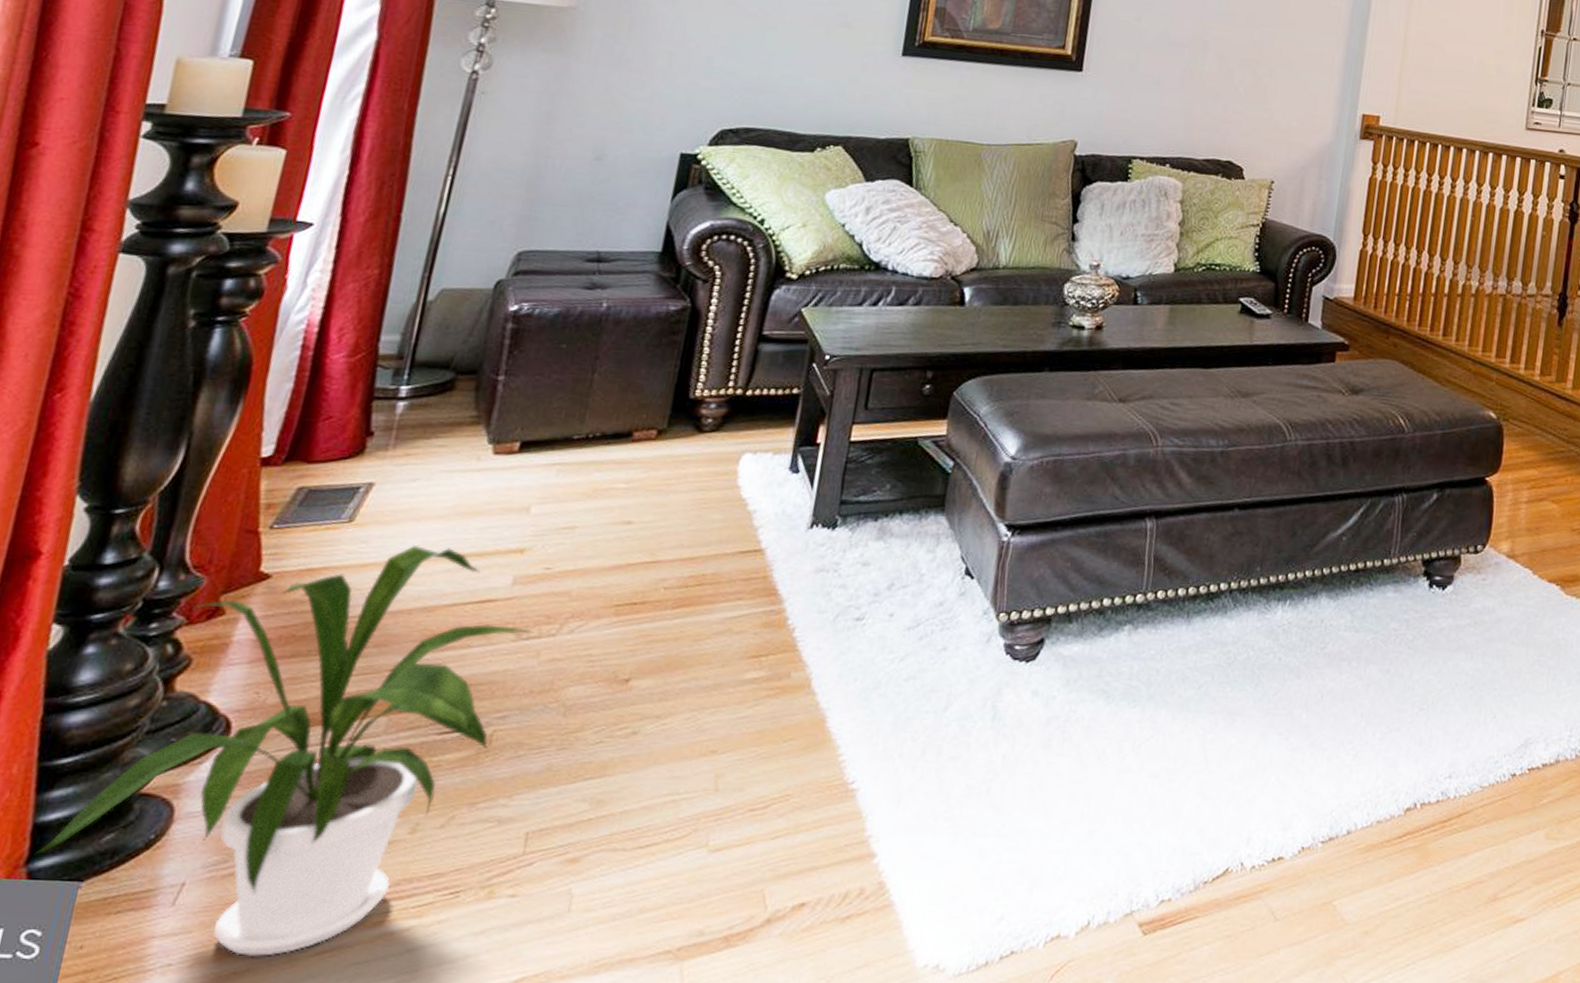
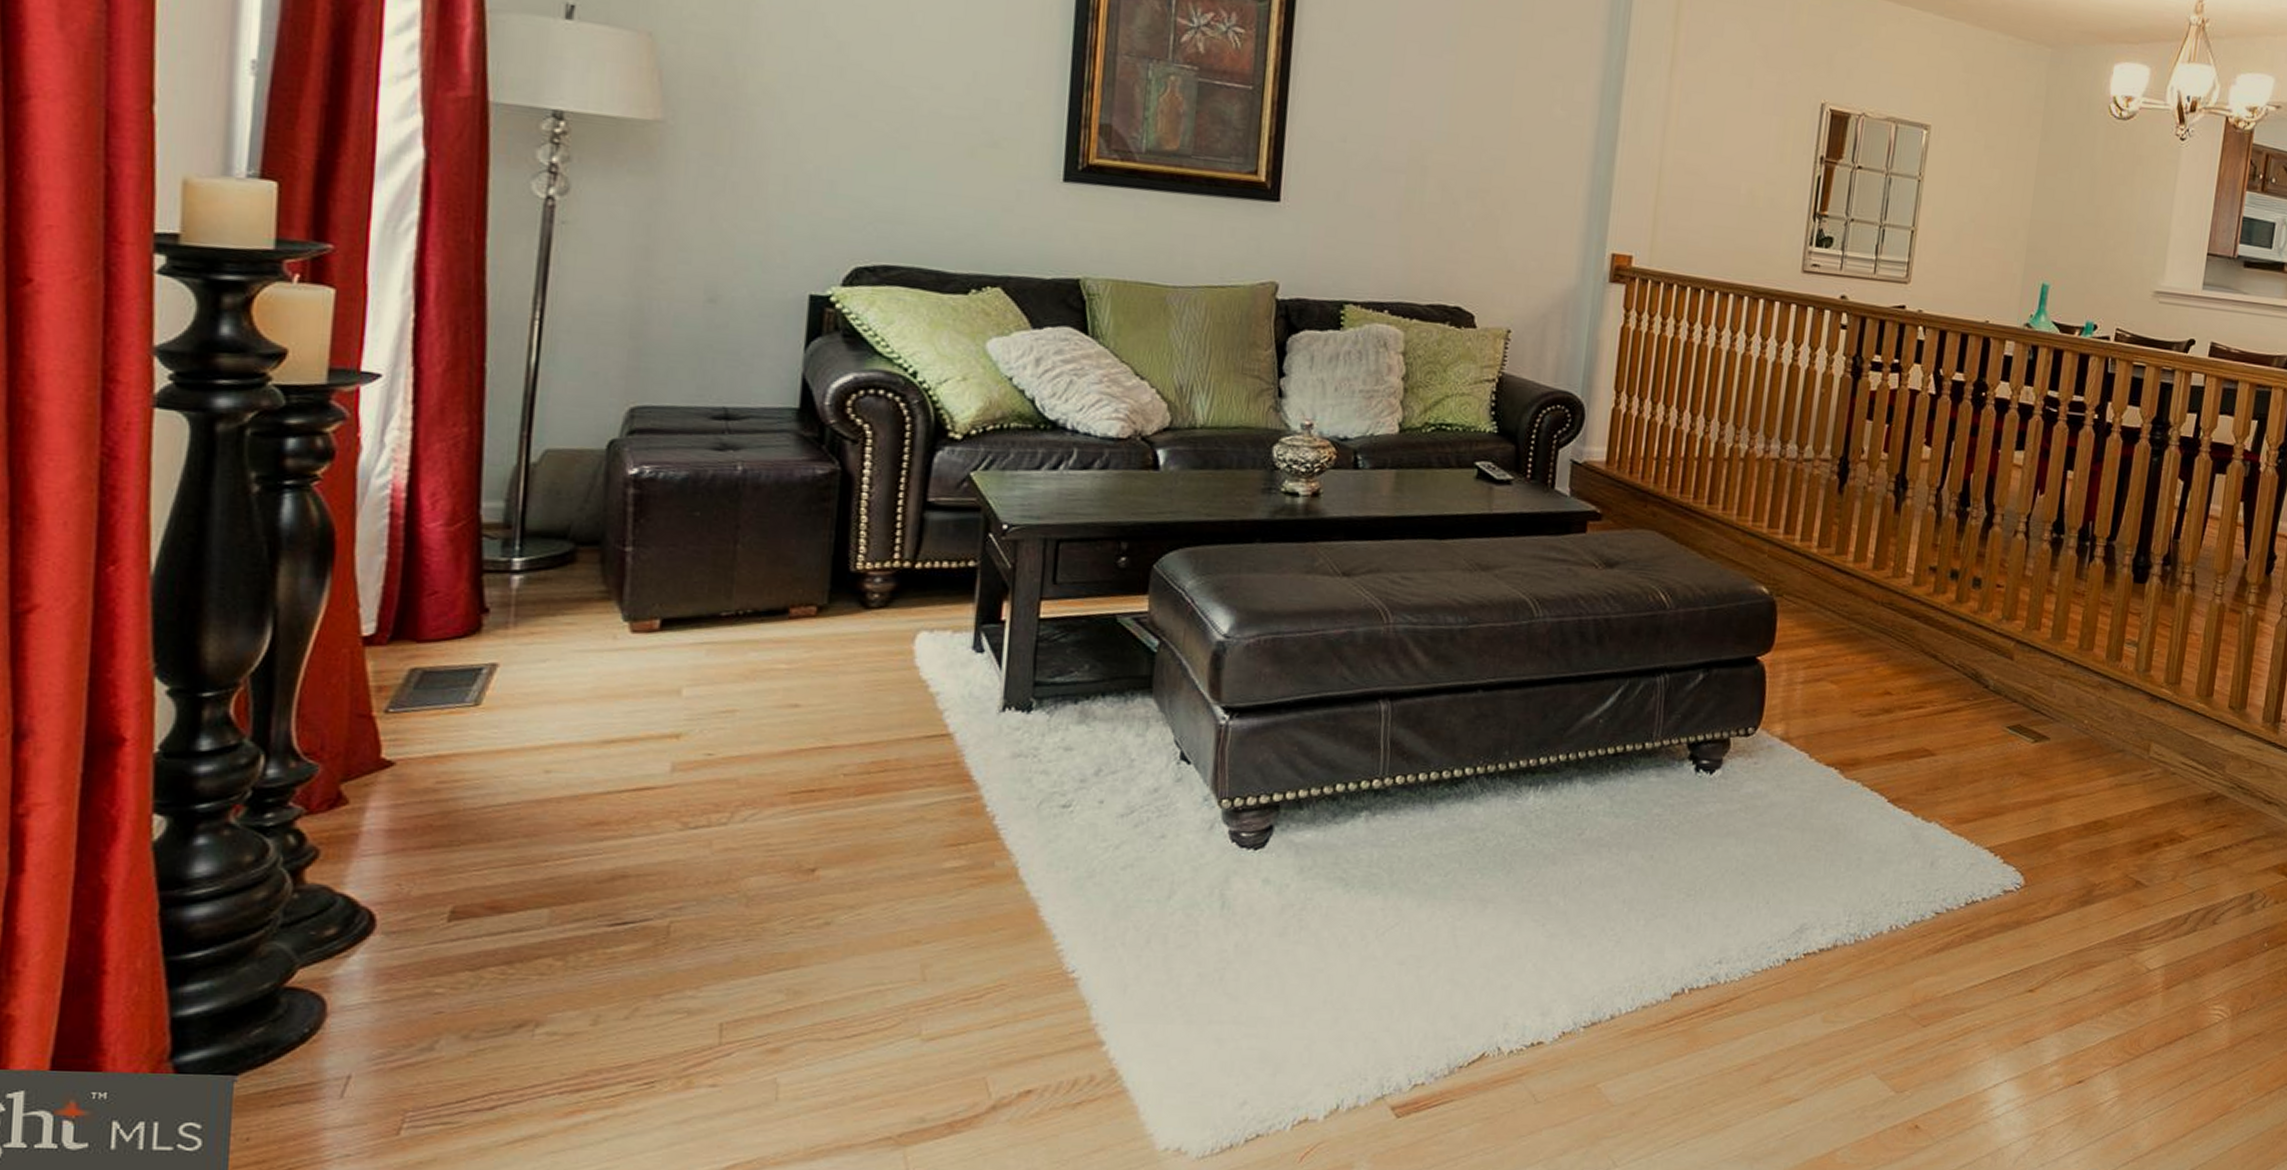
house plant: present [34,546,533,956] -> none [178,730,701,1146]

